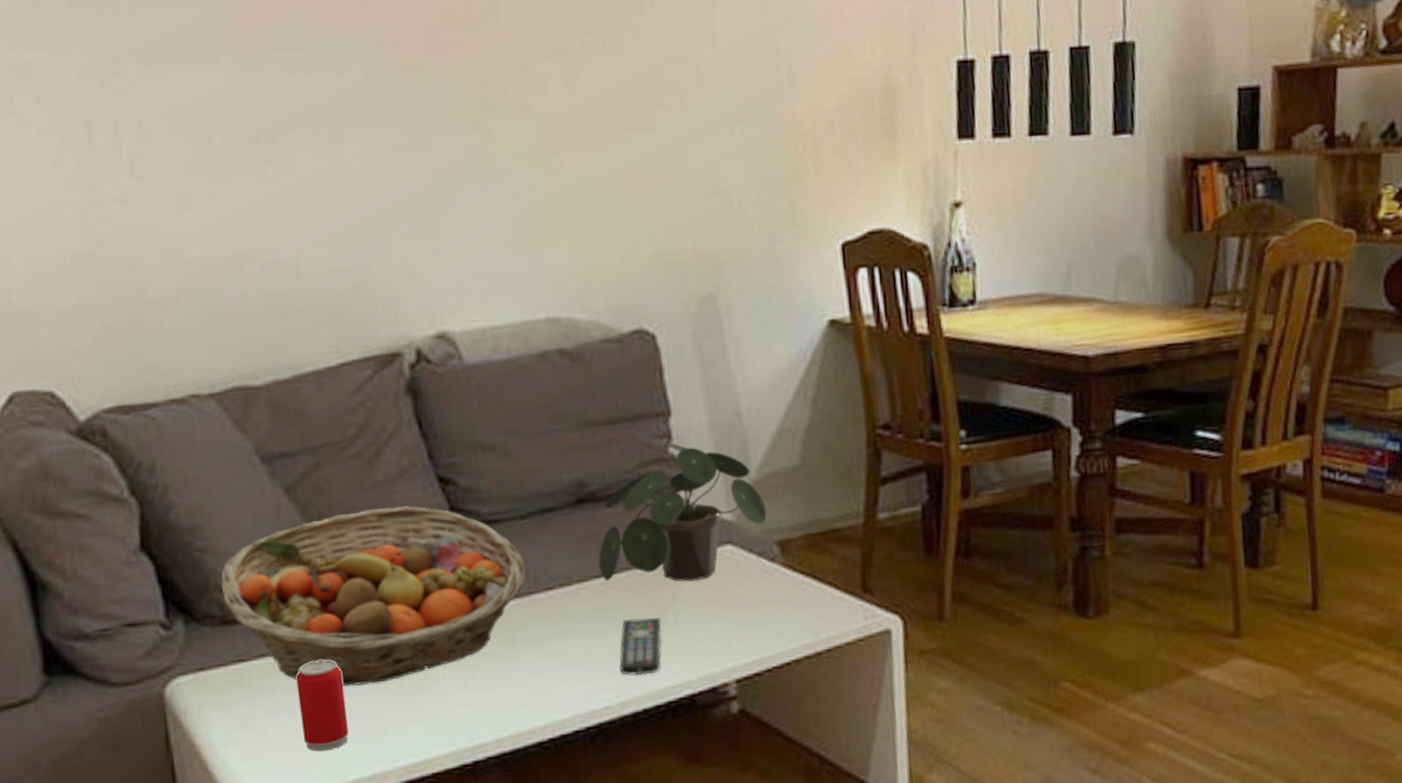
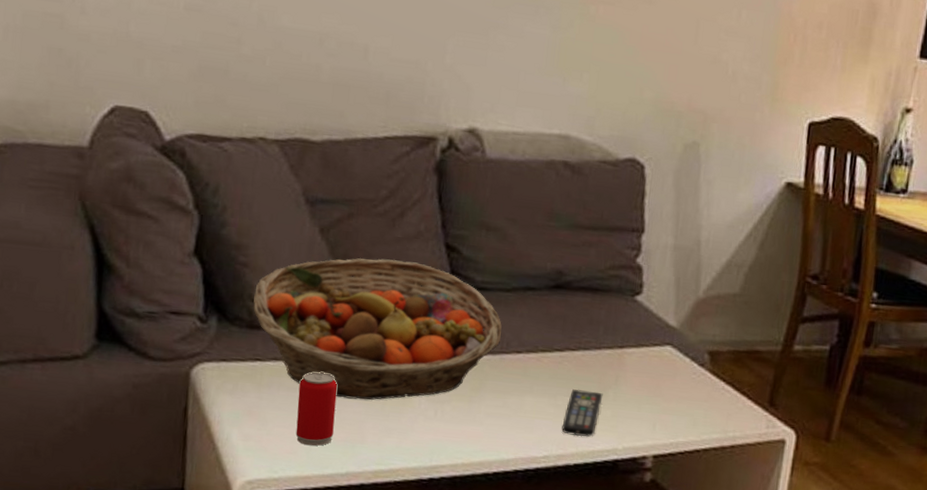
potted plant: present [598,442,767,582] -> none [561,254,706,370]

